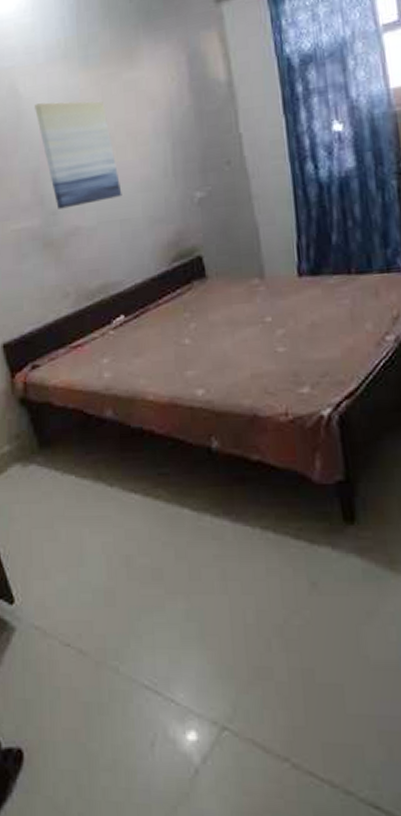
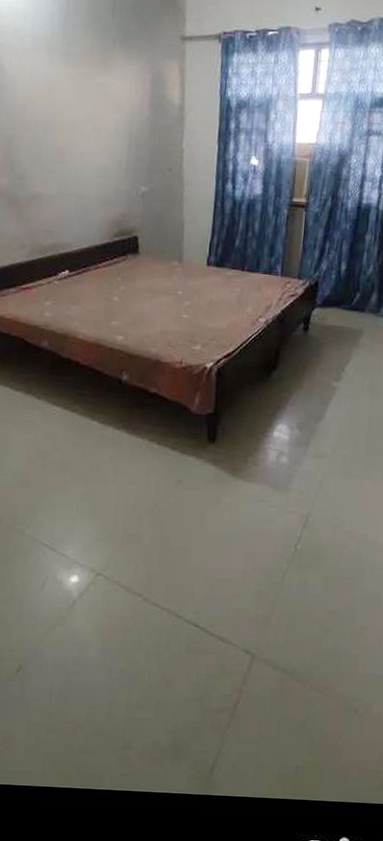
wall art: present [35,101,122,209] -> none [16,82,82,177]

